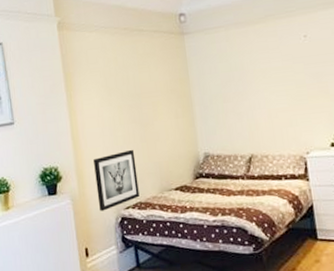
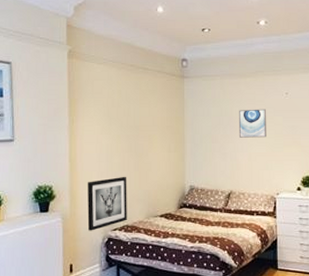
wall art: none [250,57,287,93] -> present [238,109,266,138]

